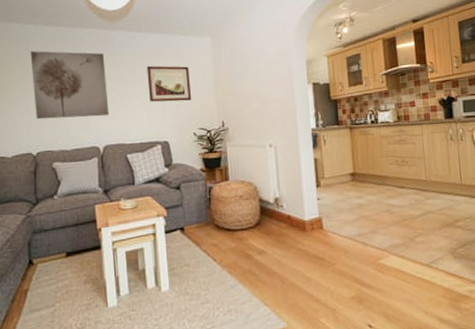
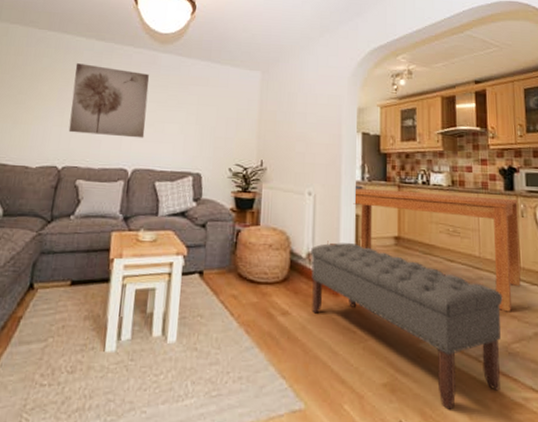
wall art: present [147,65,191,102] -> none [188,93,234,134]
bench: none [277,184,450,310] -> present [311,243,503,410]
dining table: none [291,126,463,224] -> present [327,188,521,312]

